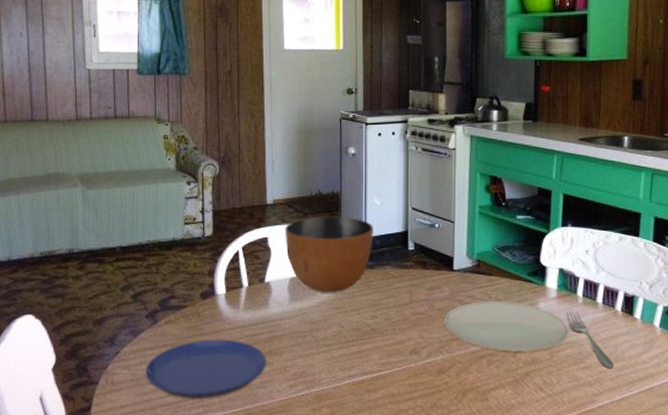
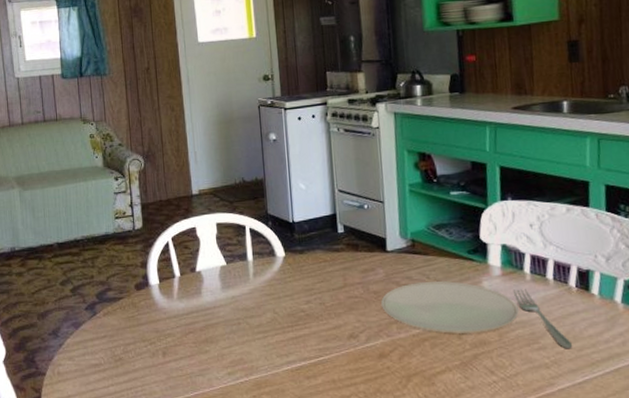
plate: present [145,339,266,399] -> none [88,329,204,388]
bowl: present [285,216,374,293] -> none [212,202,301,280]

